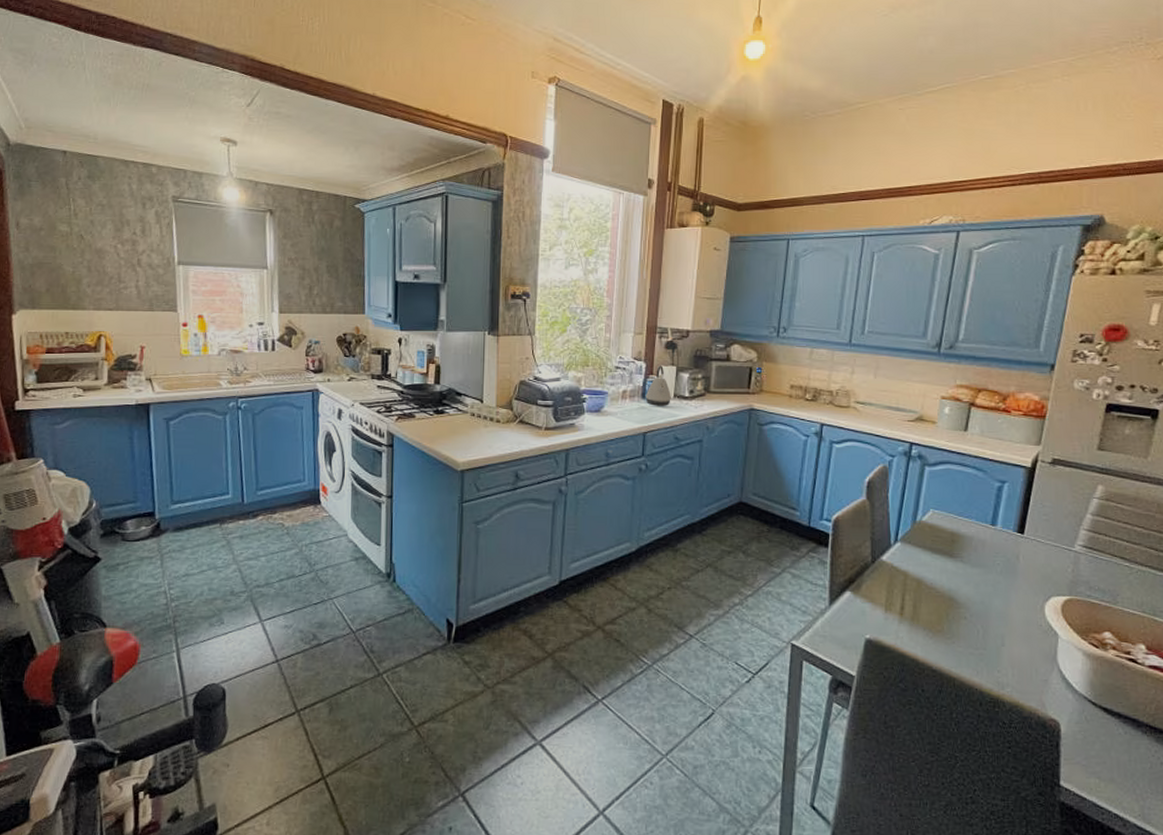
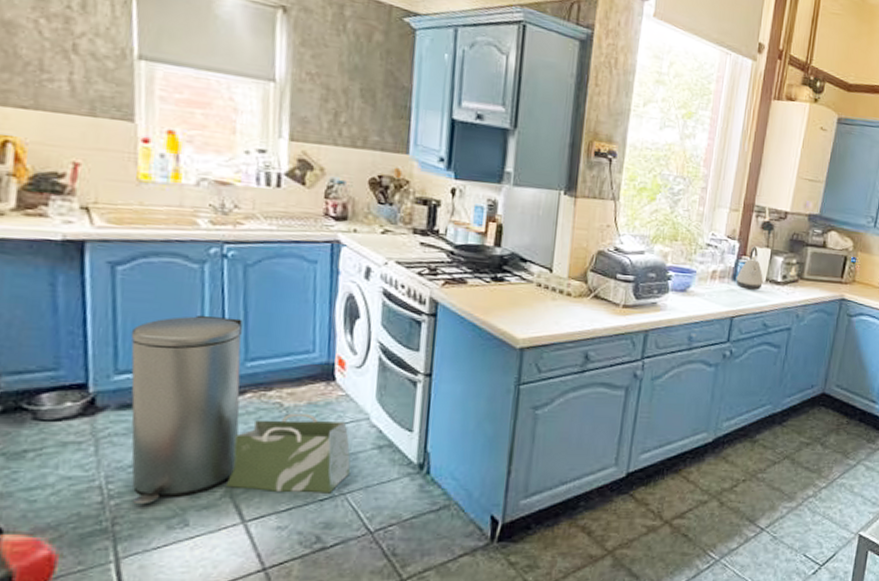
pedal bin: none [180,455,255,606] -> present [130,315,243,505]
grocery bag: none [247,531,336,598] -> present [225,413,351,493]

